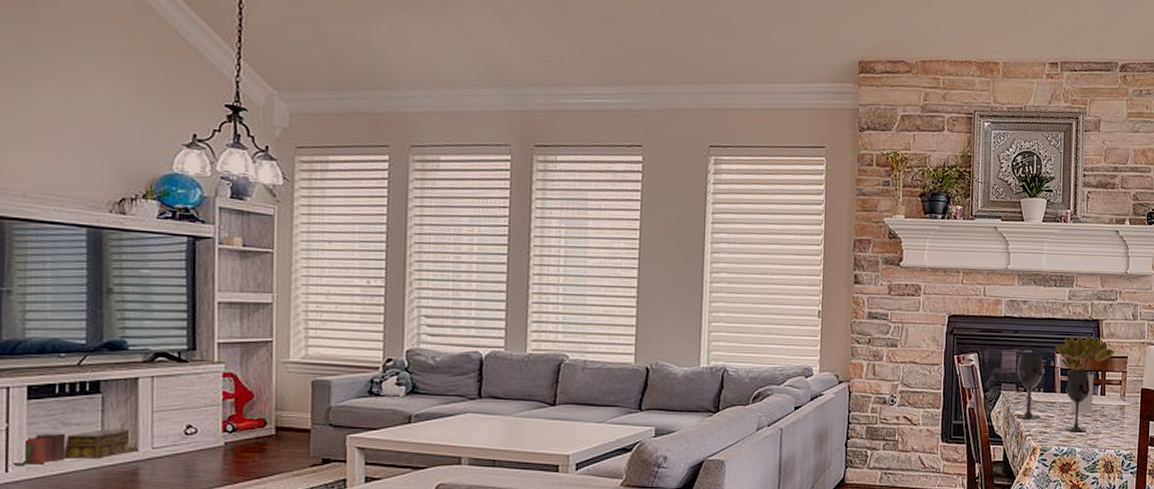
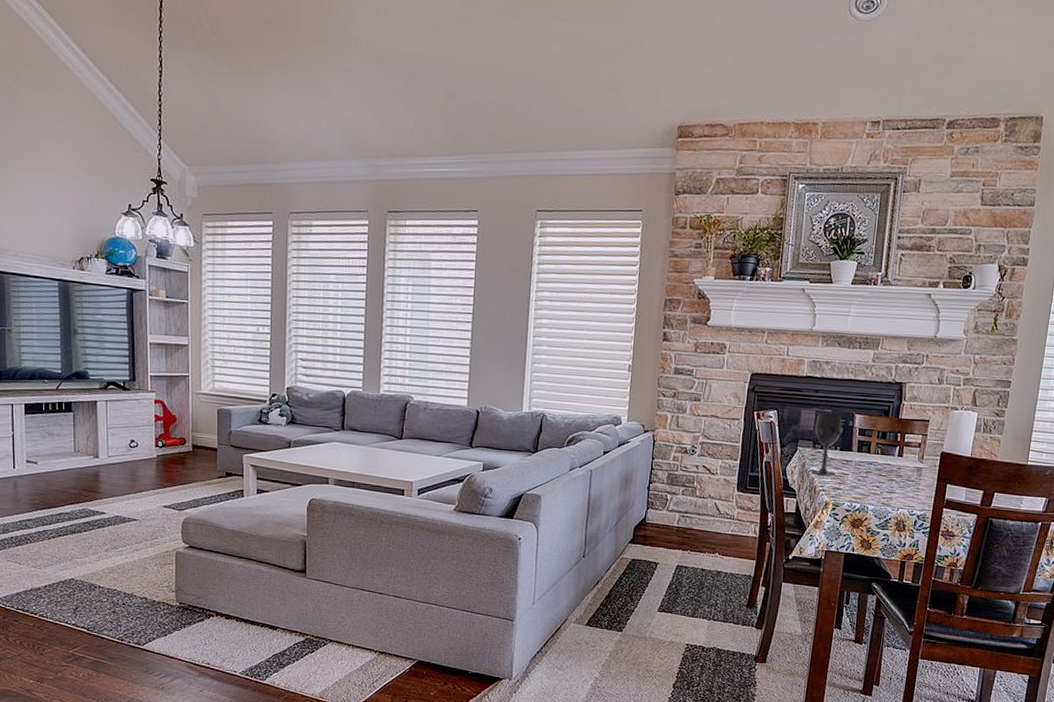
books: present [10,433,66,466] -> none [16,440,51,465]
decorative box: present [64,428,136,460] -> none [50,439,97,463]
flower bouquet: present [1054,334,1117,414] -> none [854,396,918,474]
wine glass: present [1065,370,1091,433] -> none [859,430,889,491]

